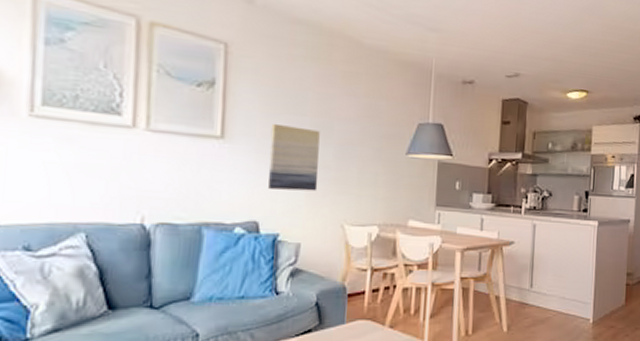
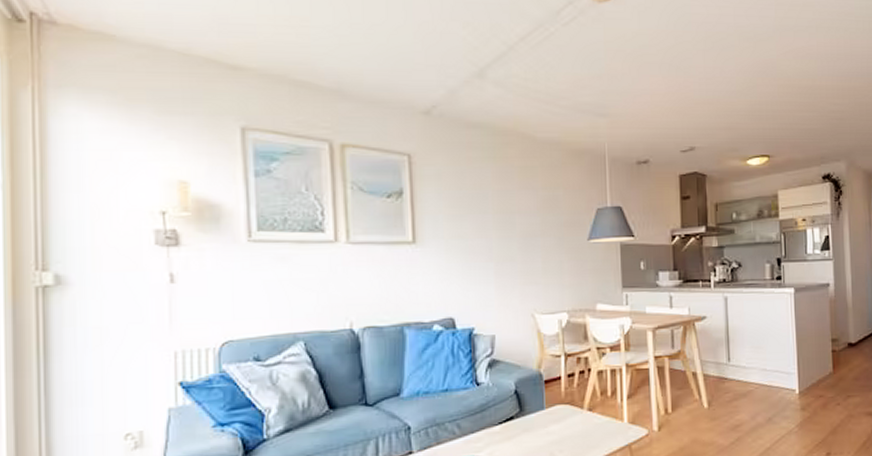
wall art: present [268,123,320,191] -> none [457,224,506,286]

